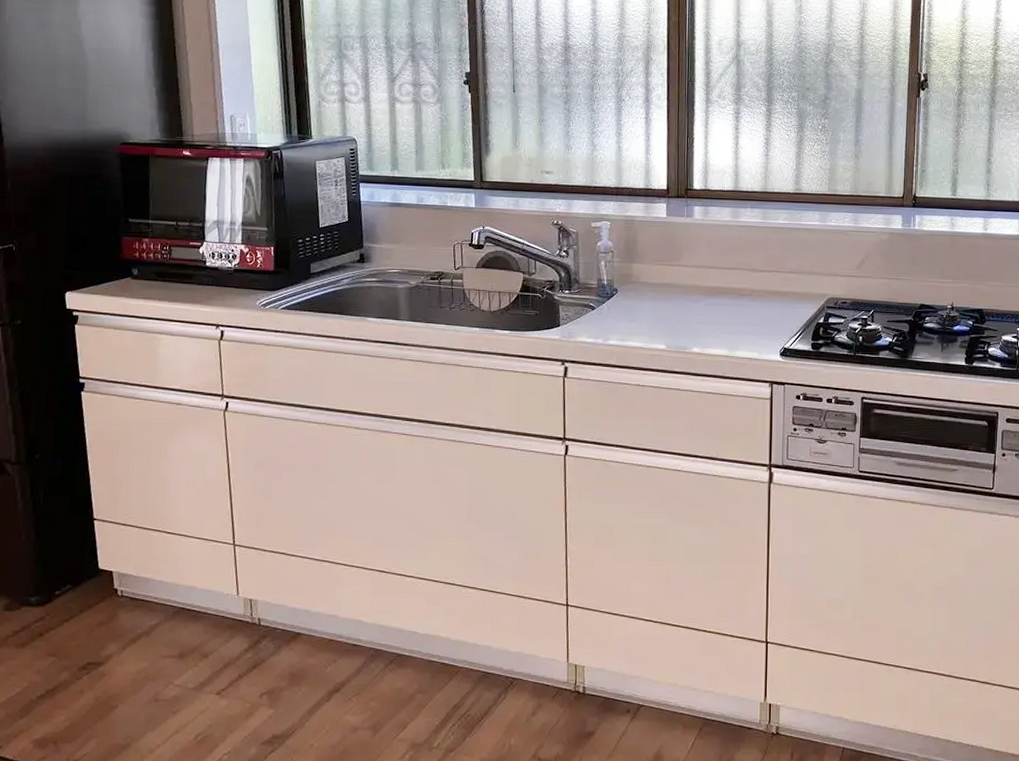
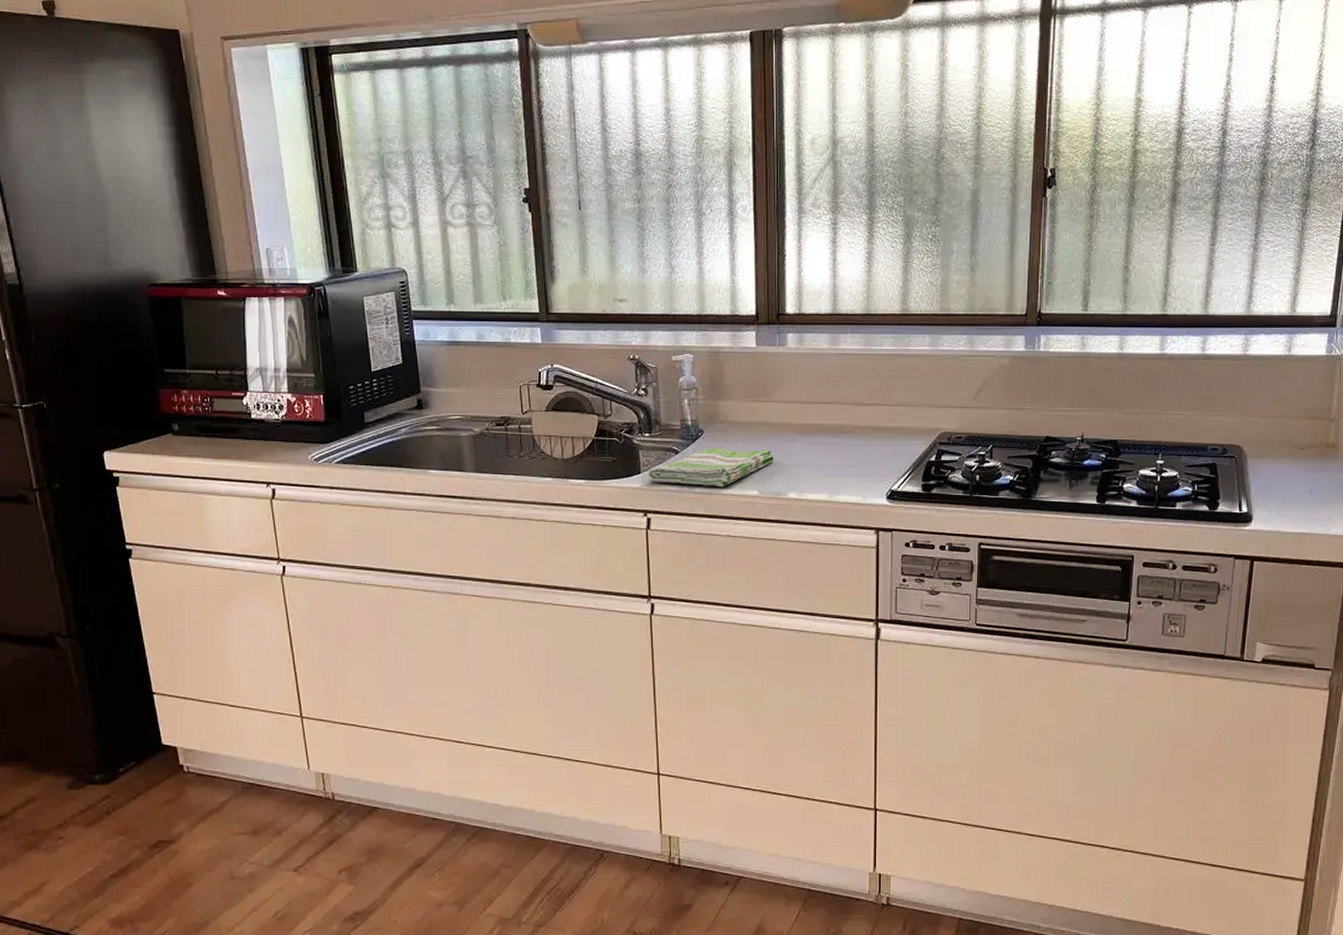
dish towel: none [566,305,680,341] -> present [648,447,774,487]

